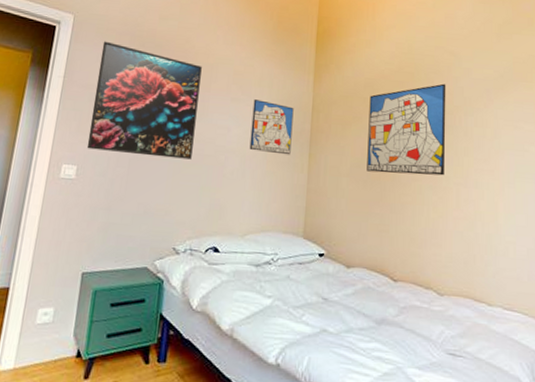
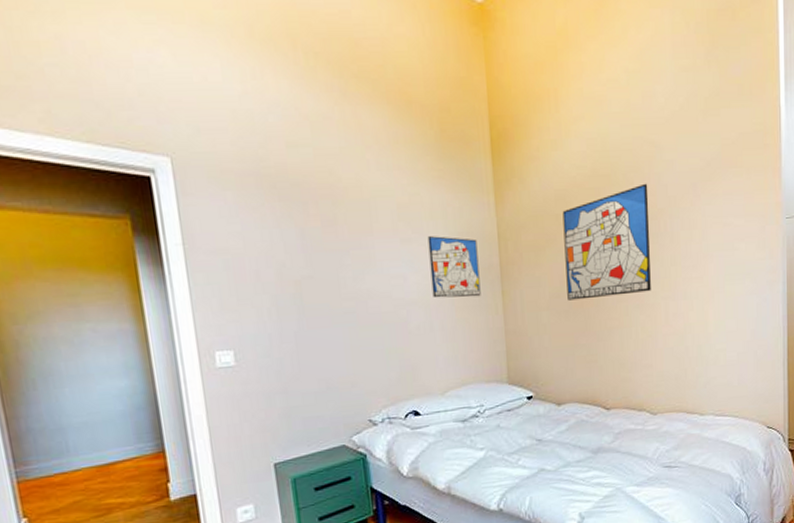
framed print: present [86,41,202,160] -> none [220,188,368,329]

